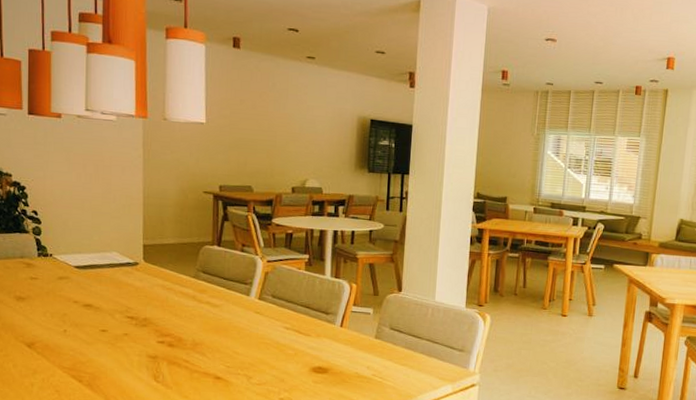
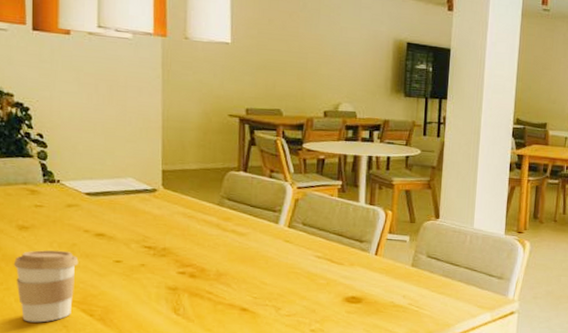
coffee cup: none [11,319,69,387] -> present [13,250,79,323]

